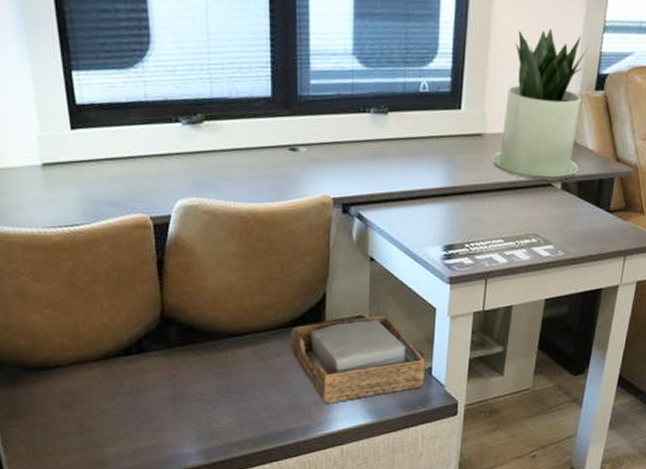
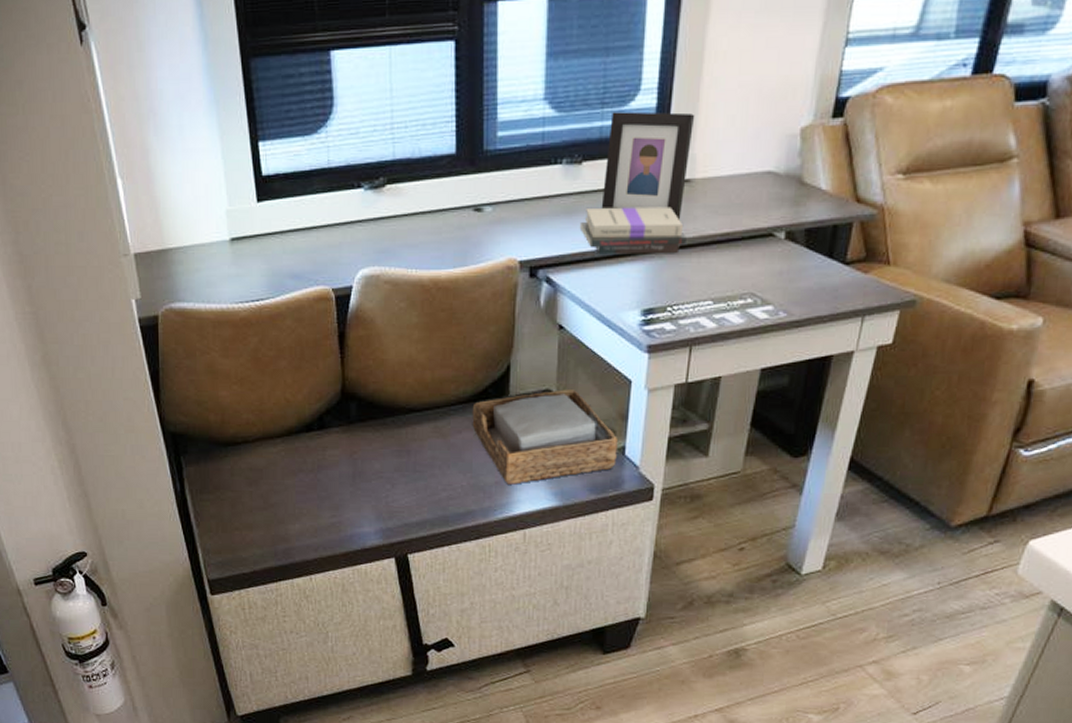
books: none [387,154,480,198] -> present [579,206,686,254]
picture frame: none [406,70,485,169] -> present [601,111,695,220]
planter: present [491,28,589,181] -> none [700,47,827,229]

